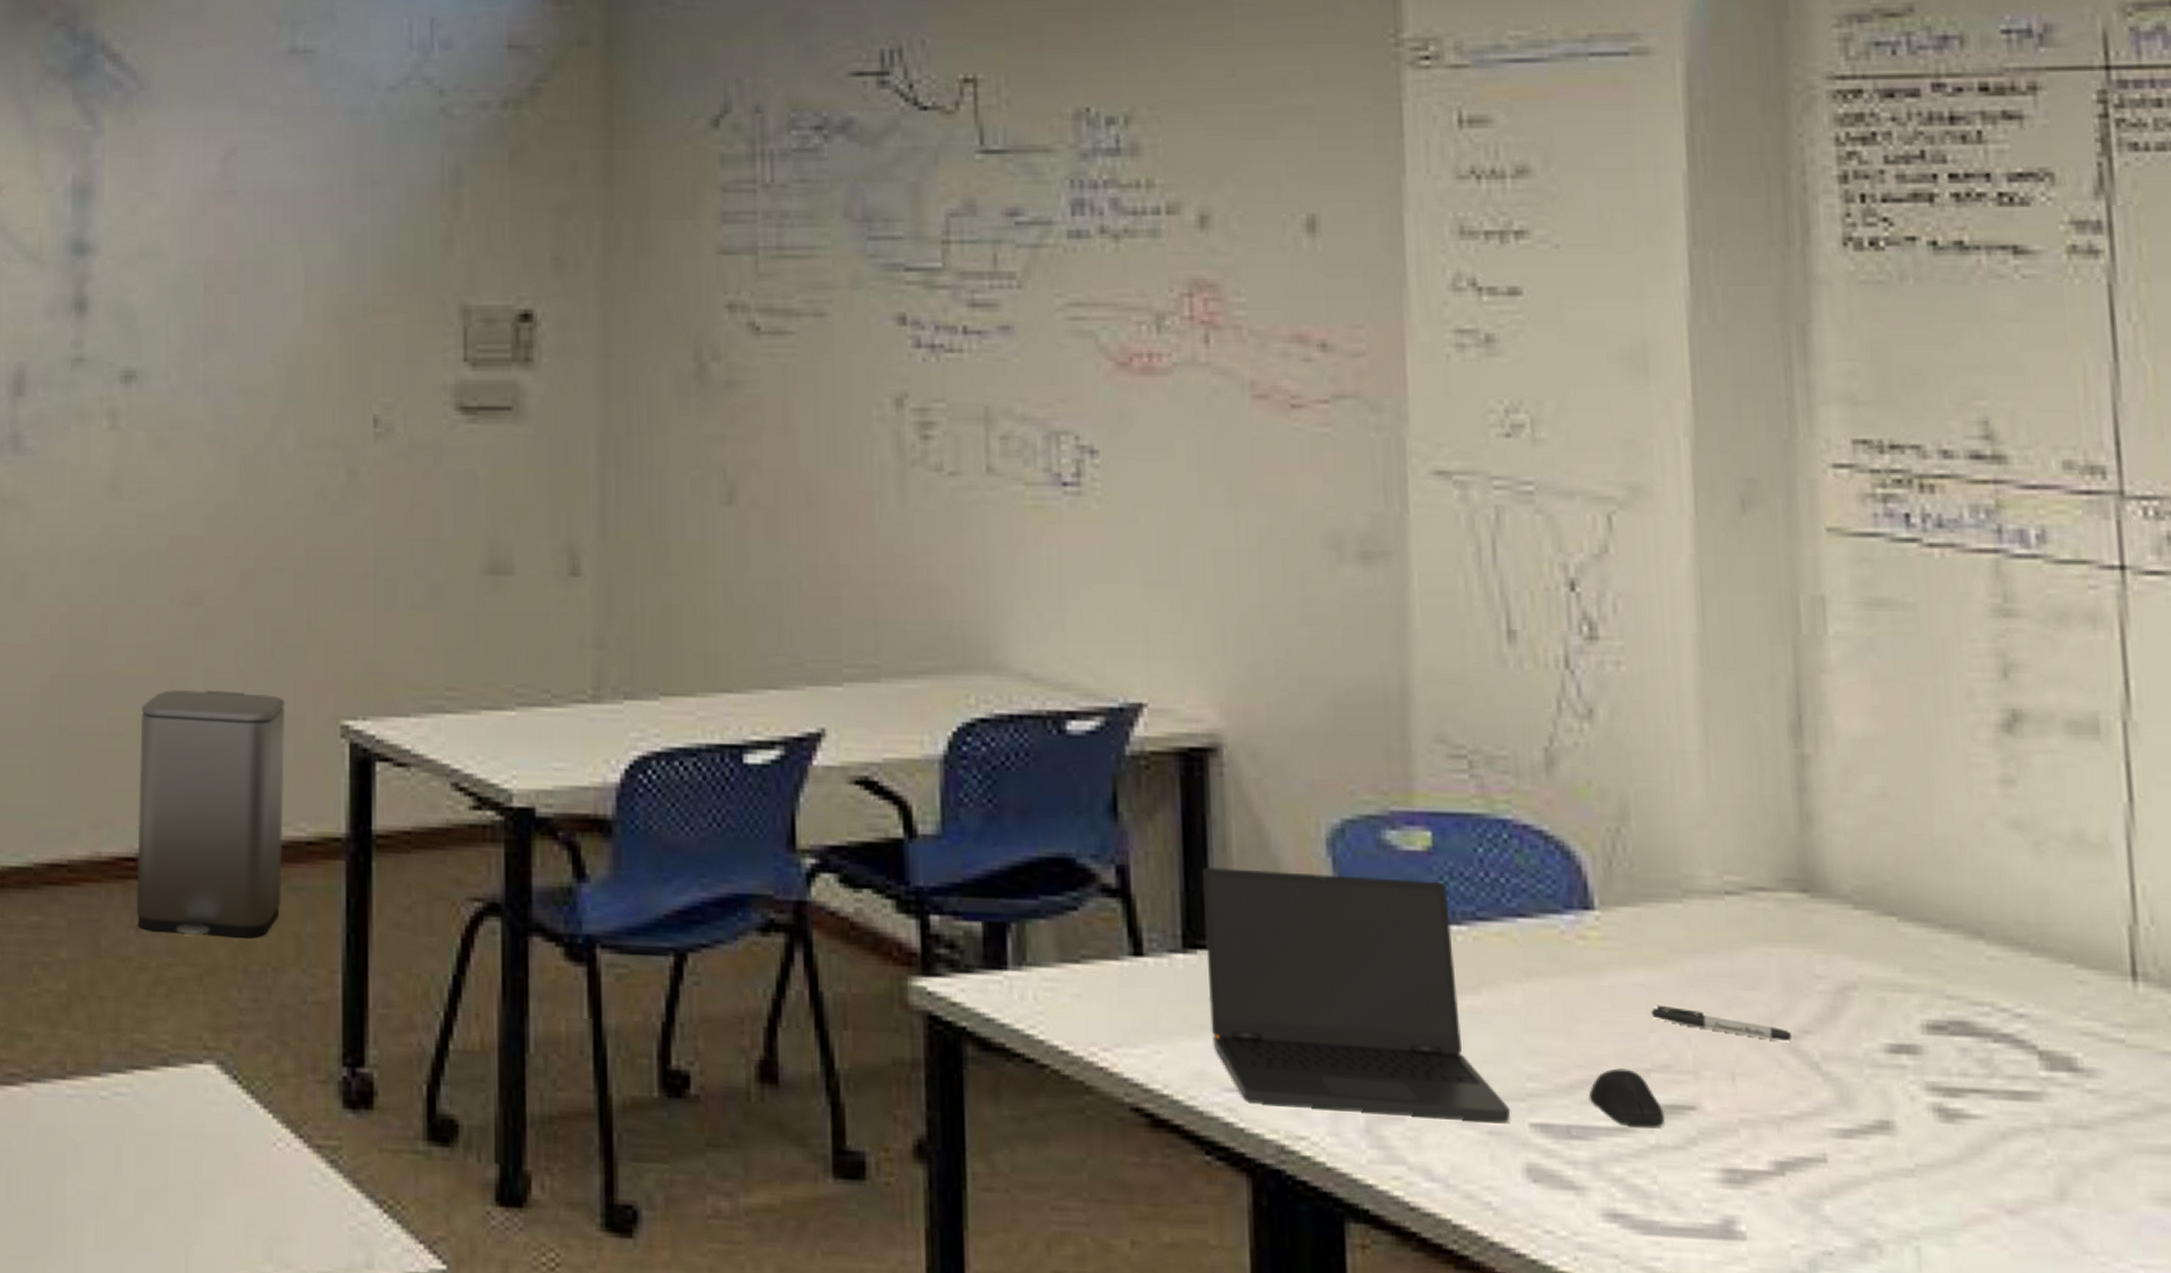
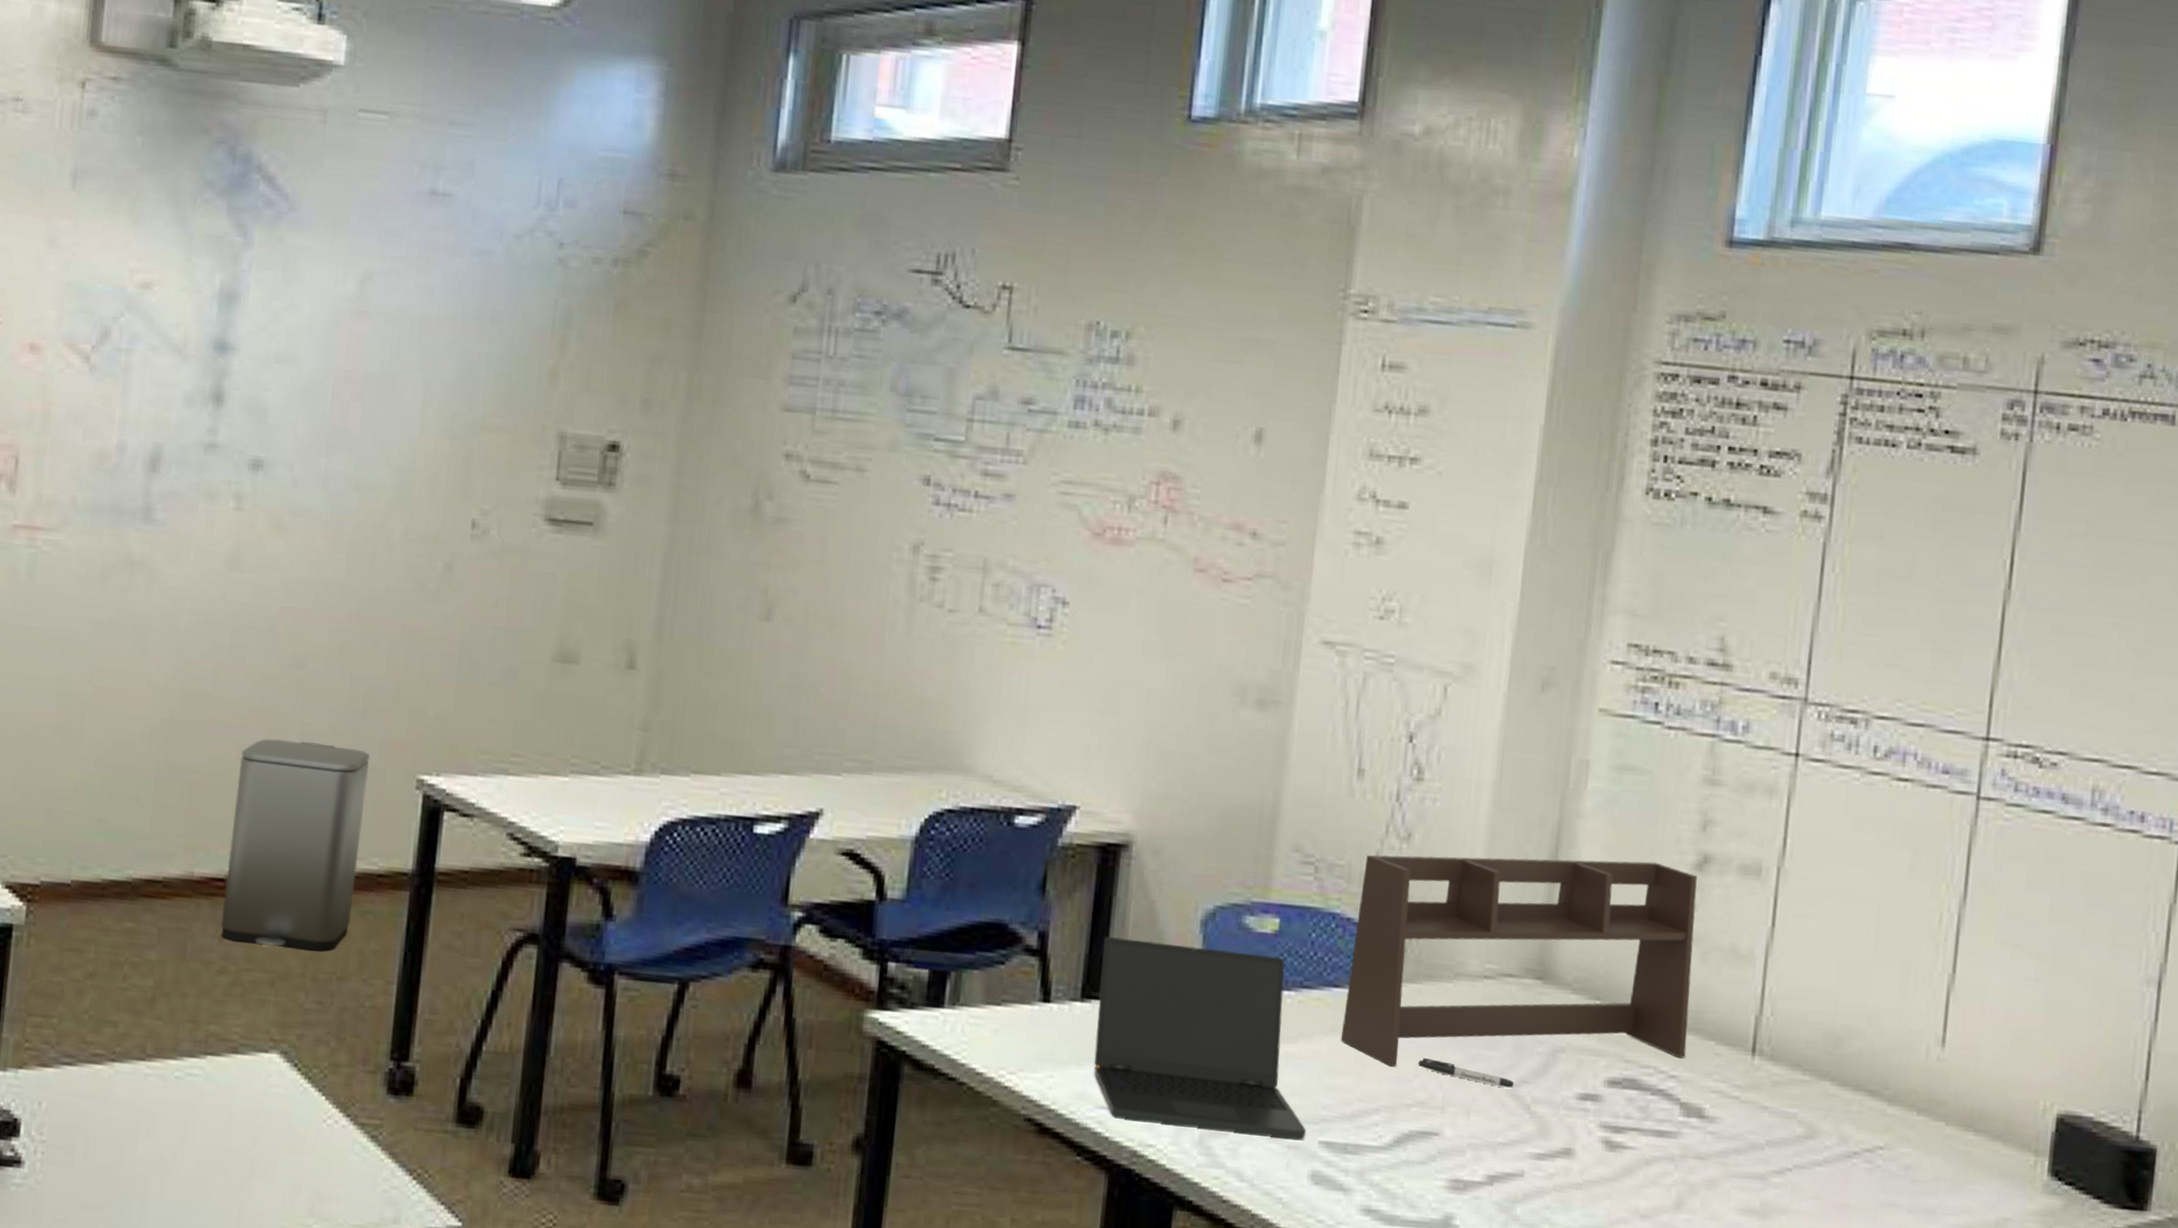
desk organizer: none [1536,725,2034,1019] -> present [1340,855,1697,1066]
computer mouse: present [1589,1068,1664,1127] -> none [1365,1103,1416,1147]

